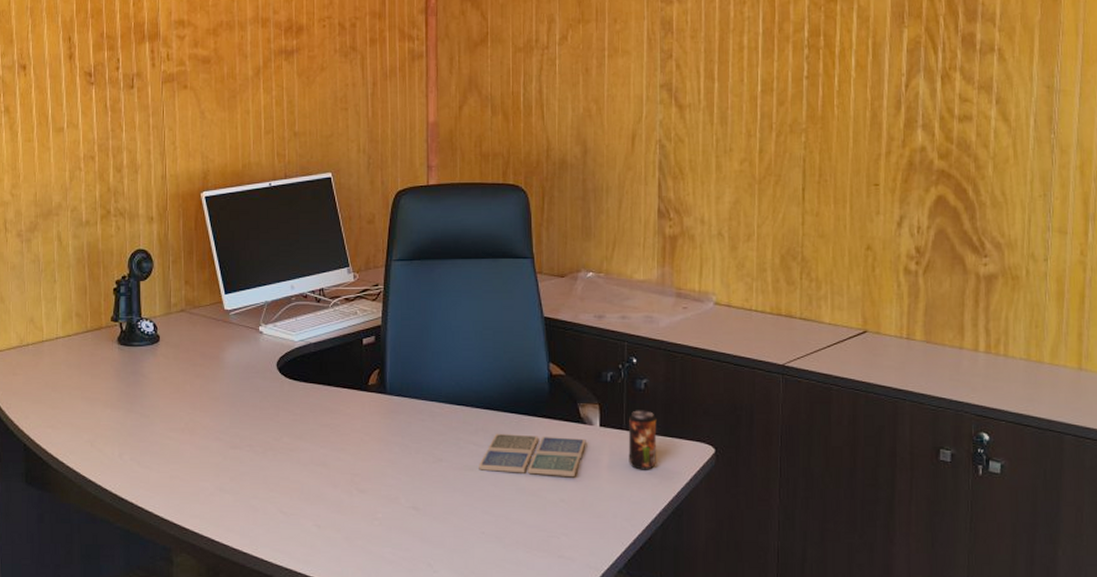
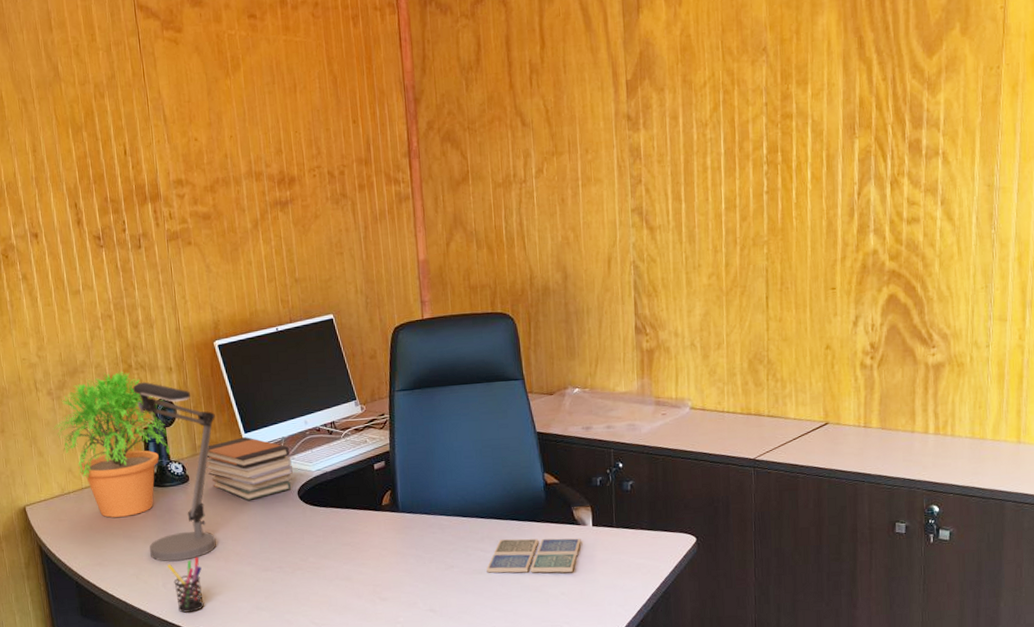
potted plant: none [19,216,143,376] -> present [54,371,170,518]
desk lamp: none [108,230,195,430] -> present [132,381,216,562]
pen holder: none [126,426,163,490] -> present [167,557,204,614]
book stack: none [180,298,274,368] -> present [206,437,294,500]
beverage can: present [628,410,657,470] -> none [618,508,645,562]

